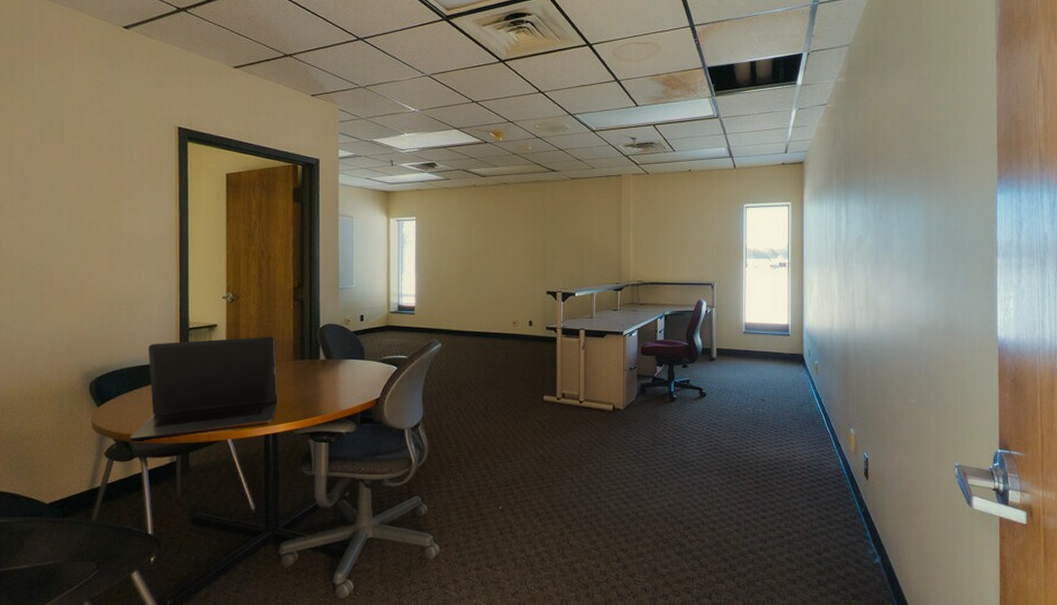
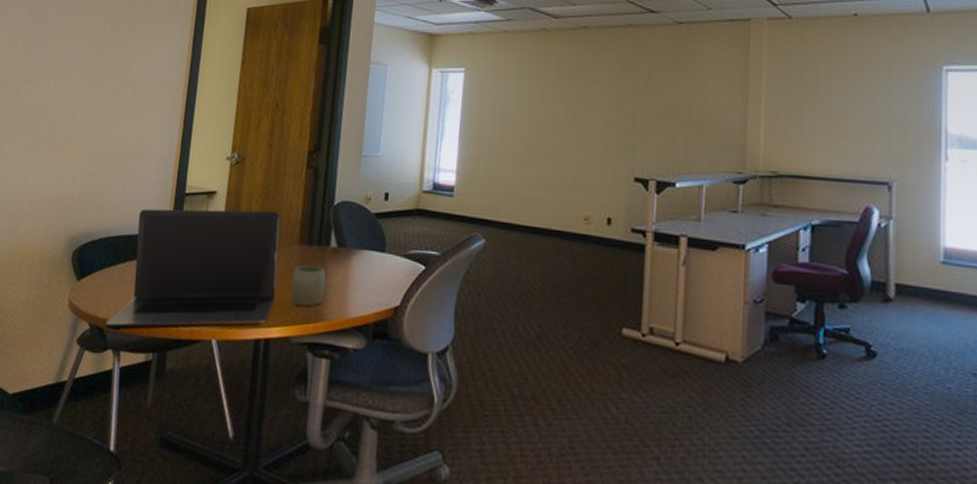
mug: none [290,375,319,406] -> present [291,265,326,307]

